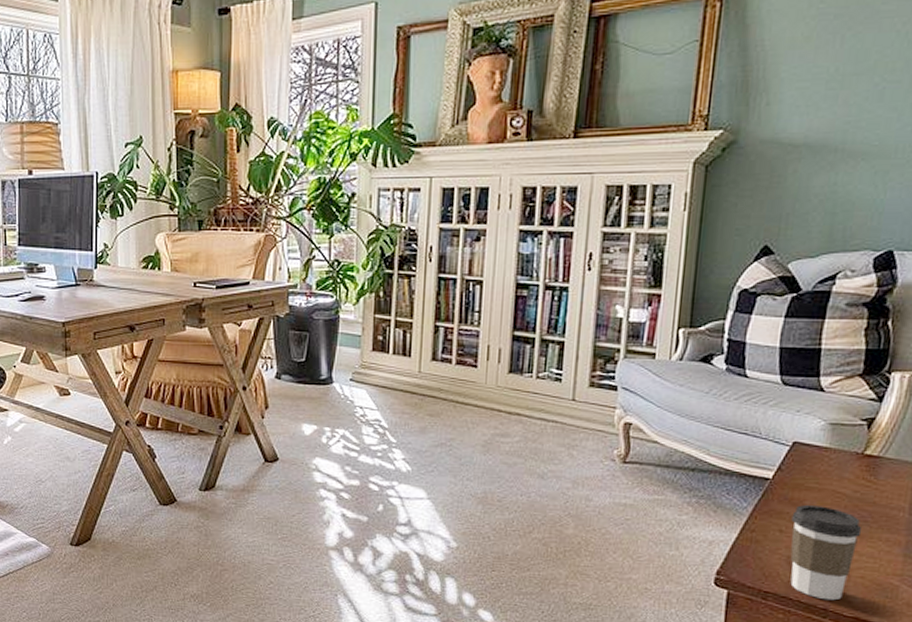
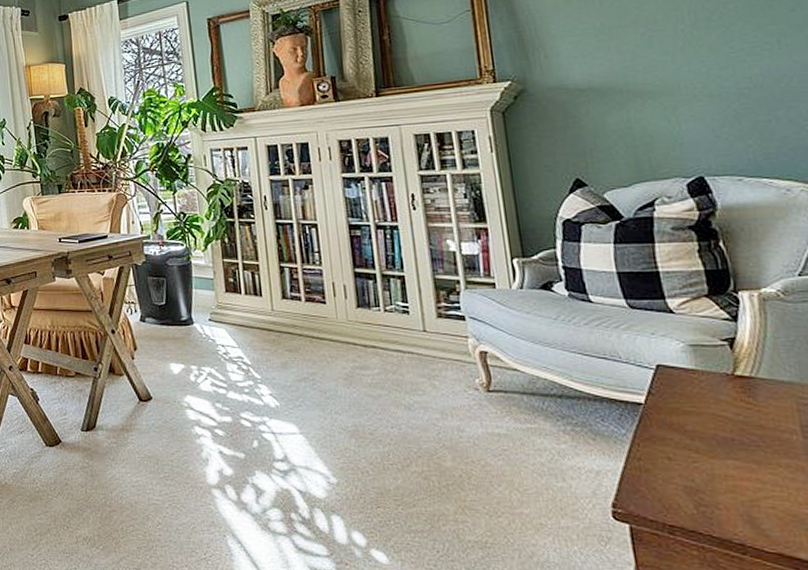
coffee cup: present [790,505,862,601] -> none [676,430,758,535]

